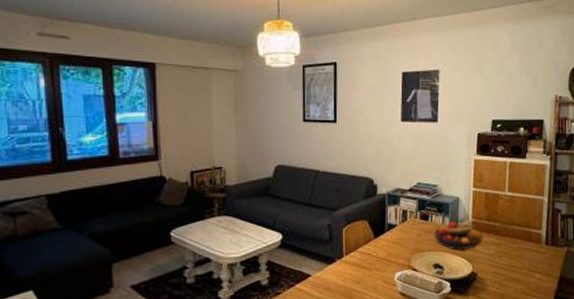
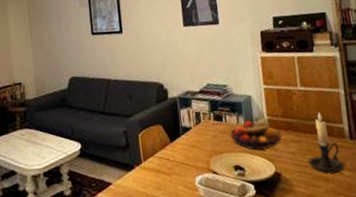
candle holder: none [503,218,537,276] -> present [307,112,346,174]

